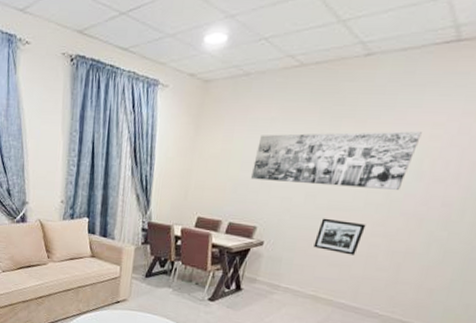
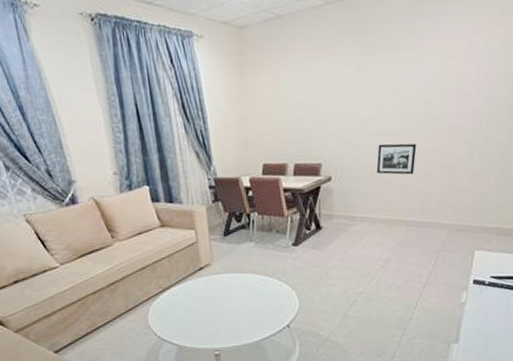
wall art: present [250,131,422,190] -> none [304,53,442,118]

